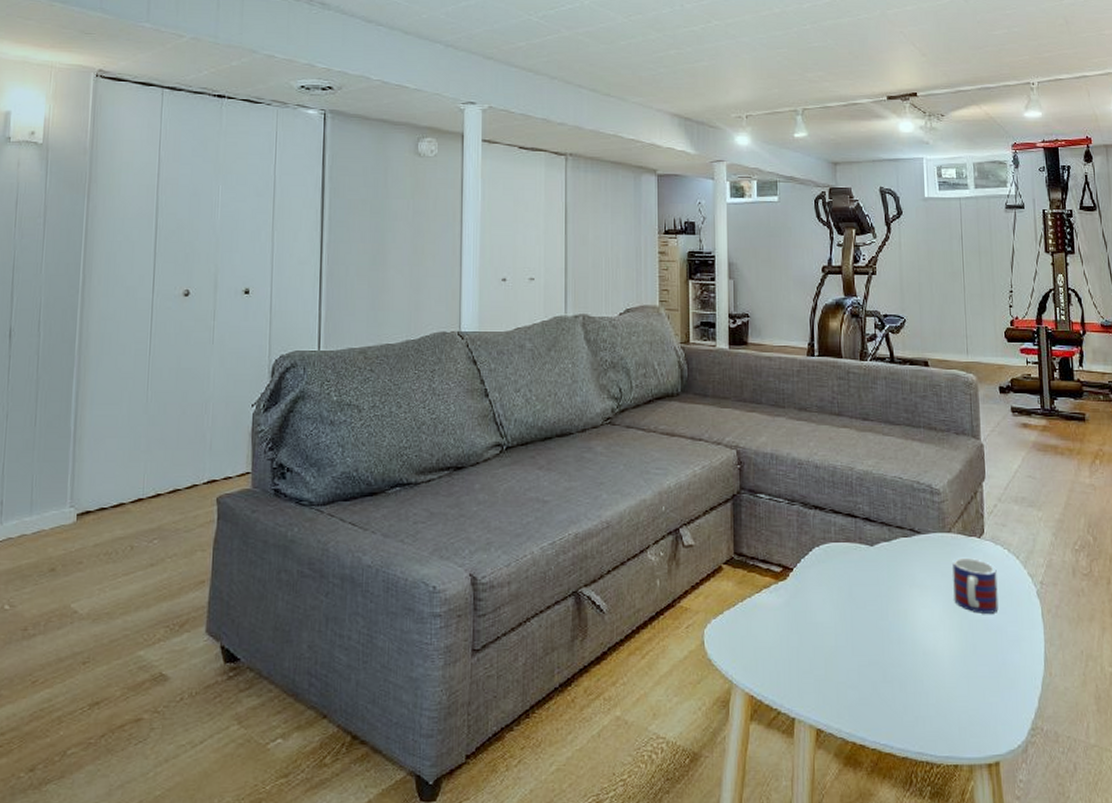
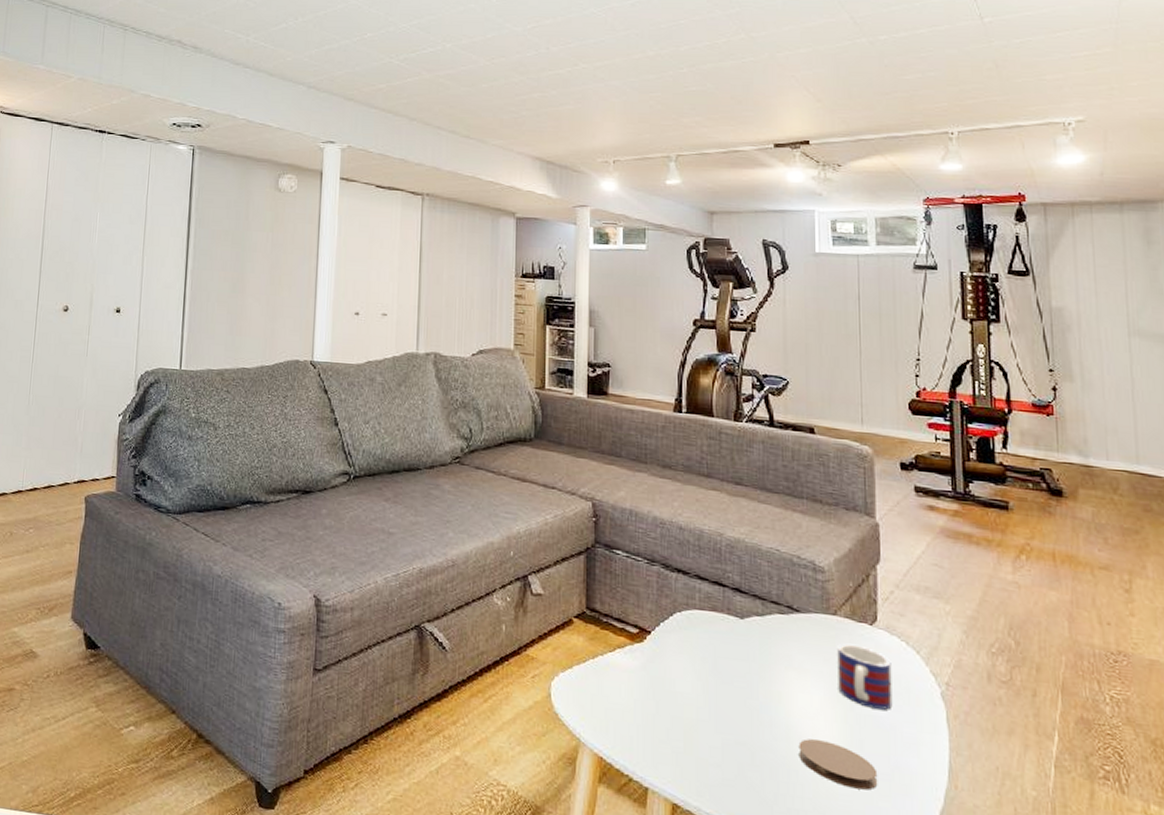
coaster: none [923,649,989,689] -> present [798,739,878,790]

